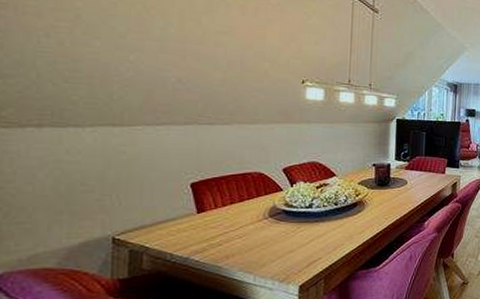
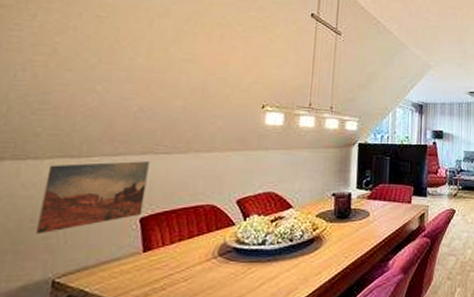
wall art: none [89,131,194,197] -> present [36,161,150,235]

